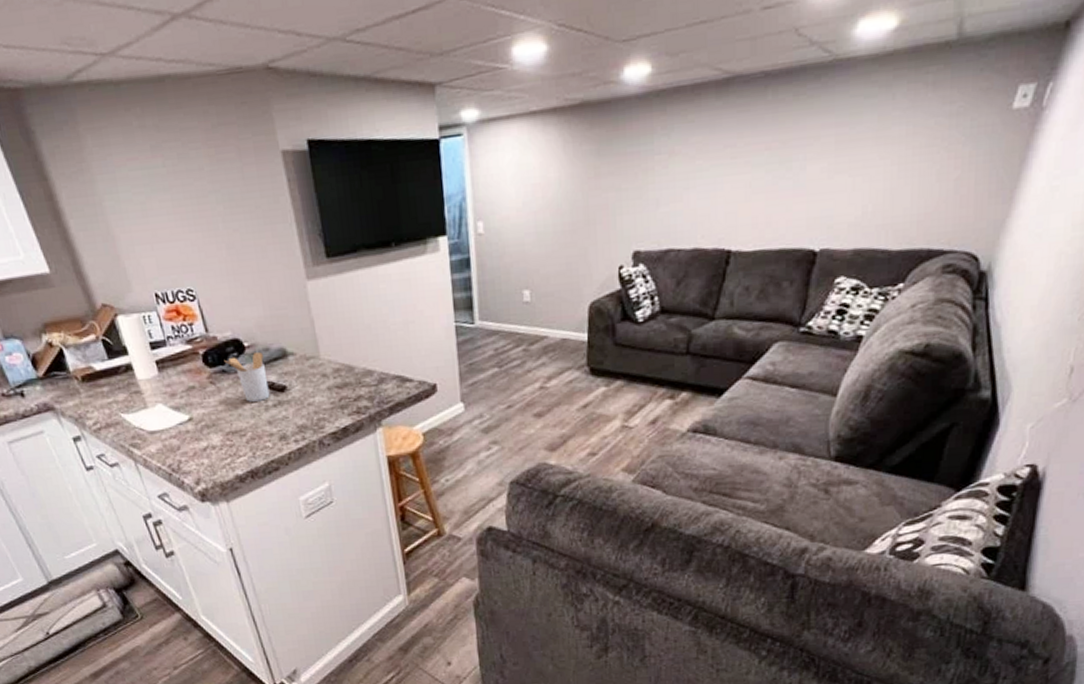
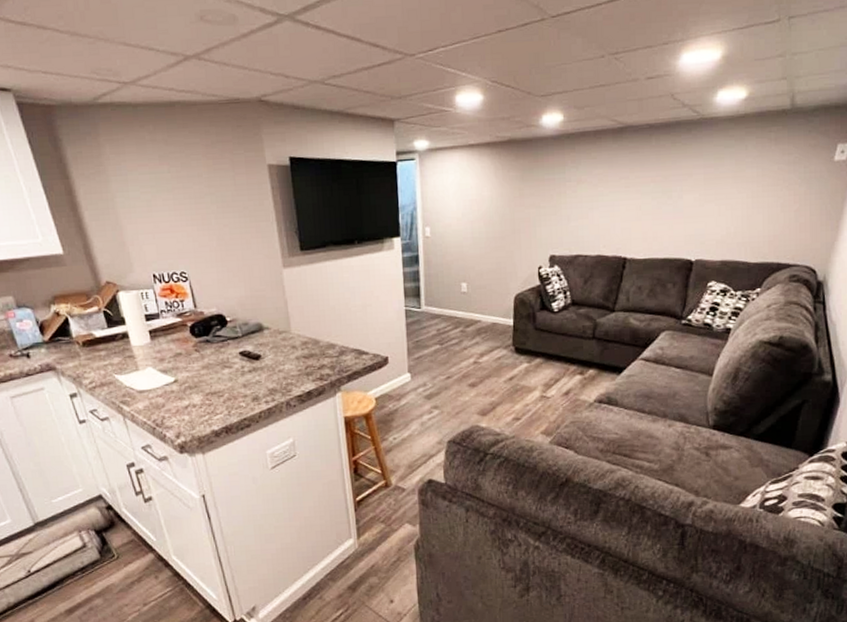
utensil holder: present [224,352,270,402] -> none [208,326,246,368]

